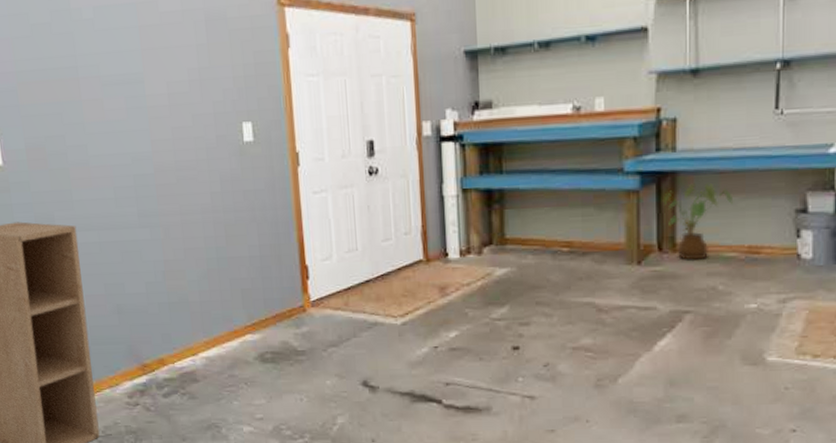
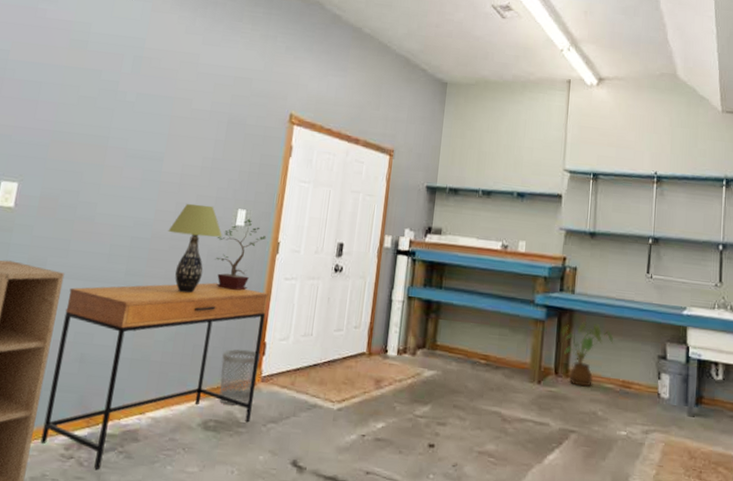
desk: none [86,209,308,412] -> present [40,282,269,470]
table lamp: none [170,124,231,227] -> present [168,203,222,294]
potted plant: none [226,131,282,216] -> present [215,218,267,291]
wastebasket: none [263,276,305,335] -> present [219,349,260,406]

